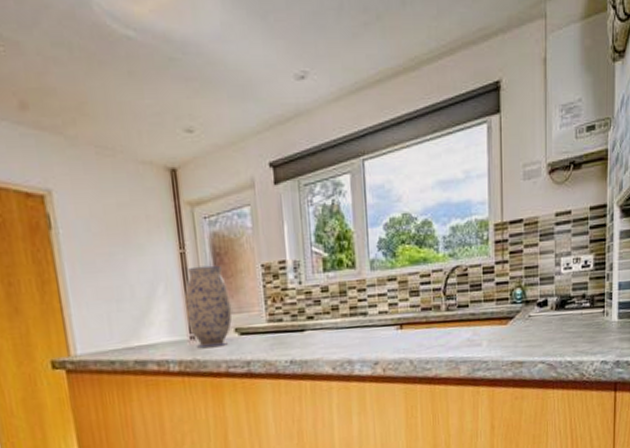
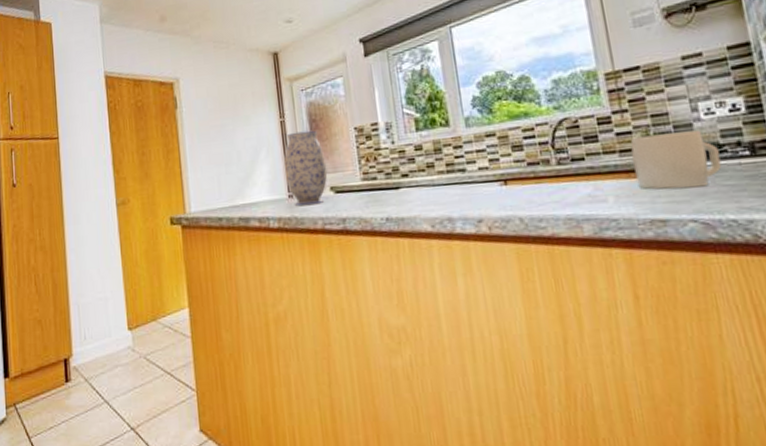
mug: none [505,283,569,336] -> present [630,130,722,190]

